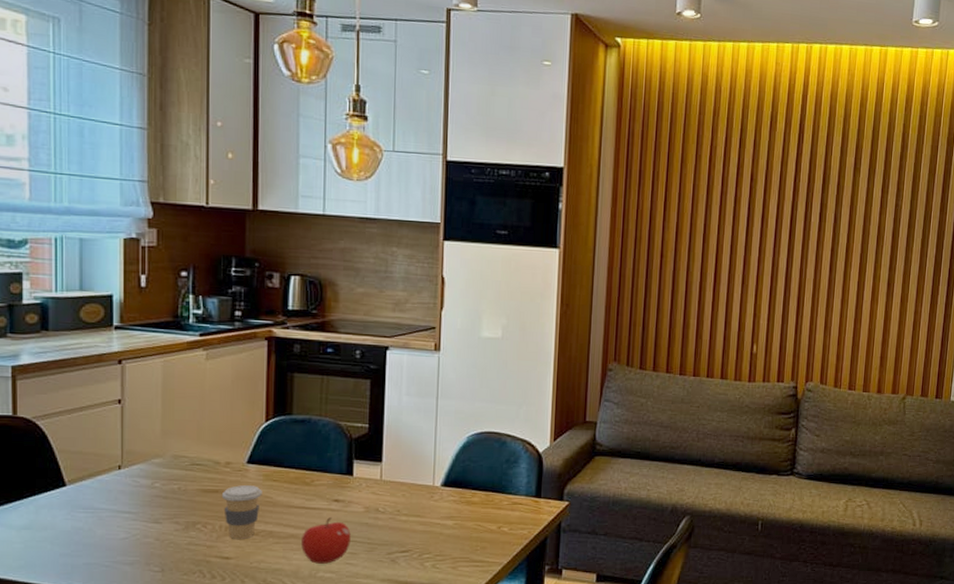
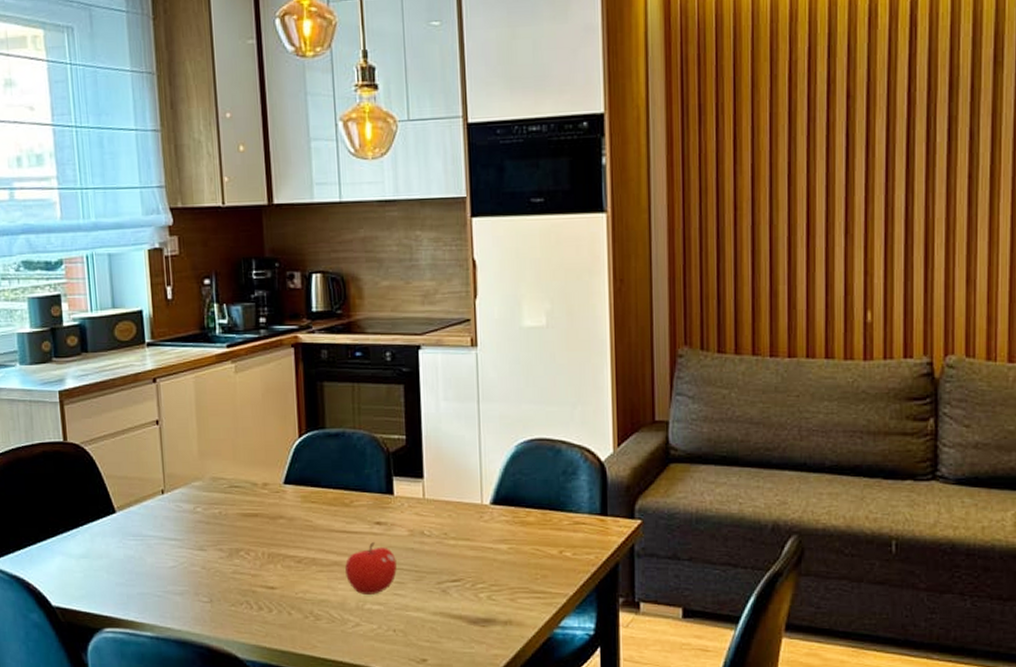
coffee cup: present [221,485,262,539] -> none [261,508,302,567]

